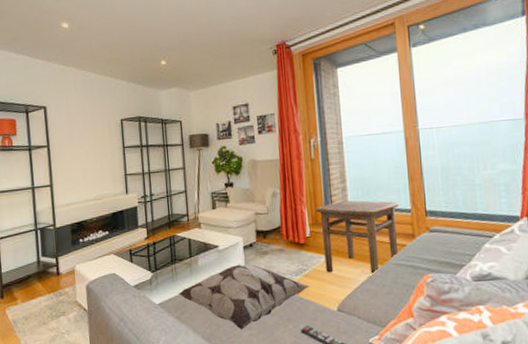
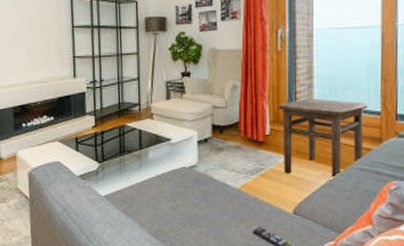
decorative pillow: present [178,264,310,330] -> none [125,159,266,227]

